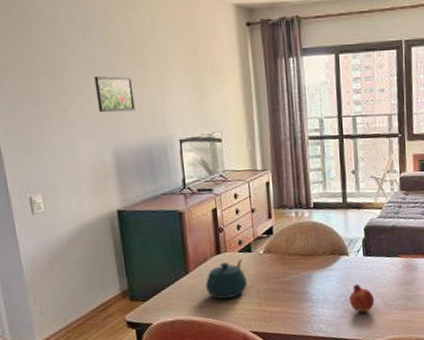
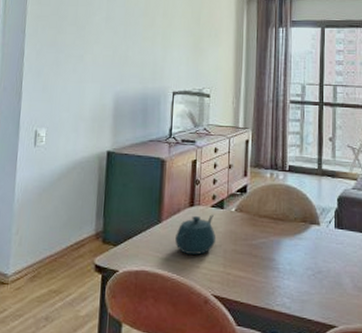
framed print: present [94,76,136,113] -> none [108,31,141,63]
fruit: present [349,284,375,313] -> none [317,258,344,292]

